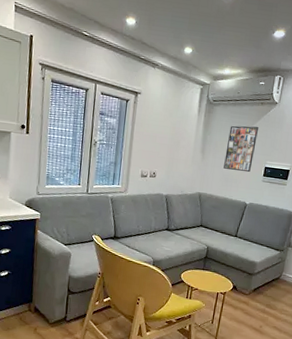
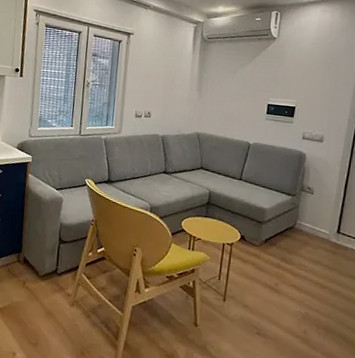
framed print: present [223,125,258,173] -> none [222,62,258,111]

